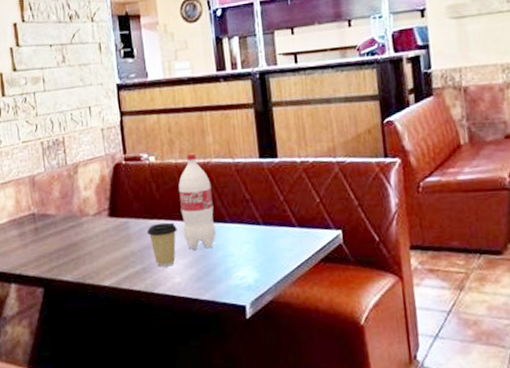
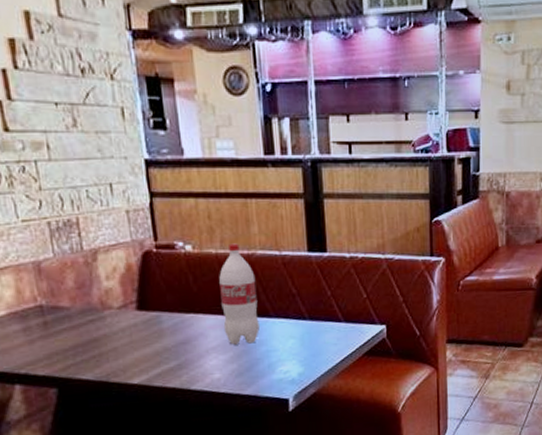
coffee cup: present [146,222,177,267] -> none [182,316,217,363]

